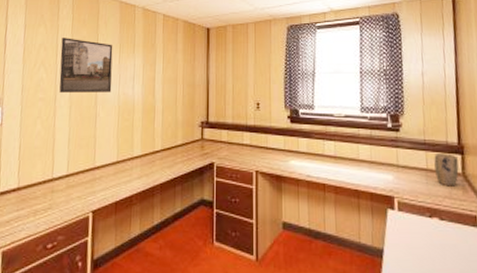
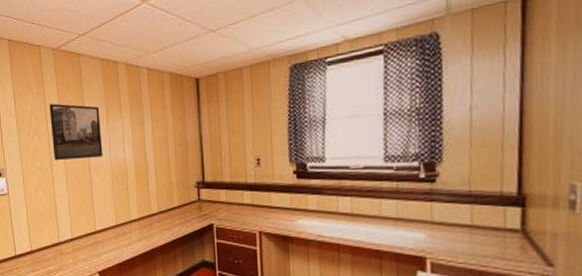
plant pot: present [434,154,459,187] -> none [482,206,517,245]

